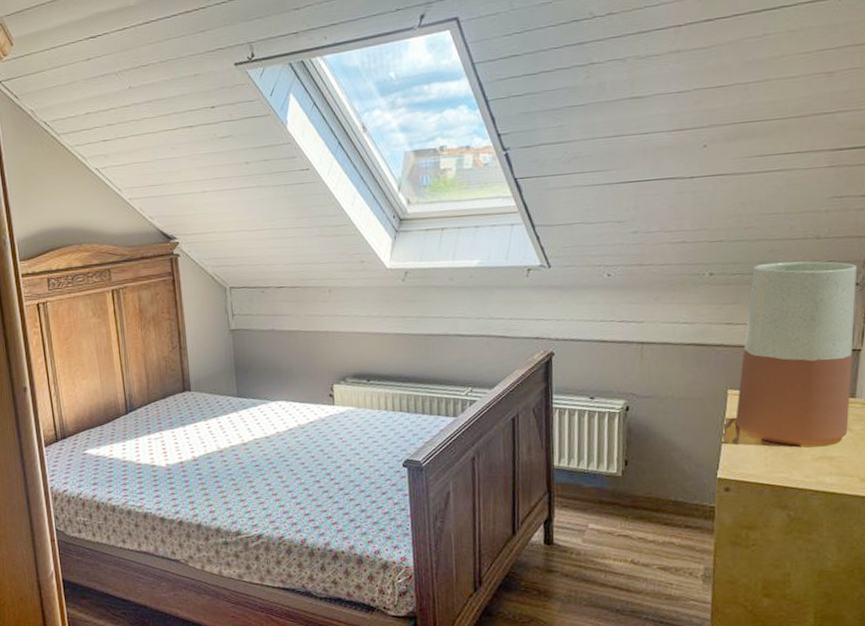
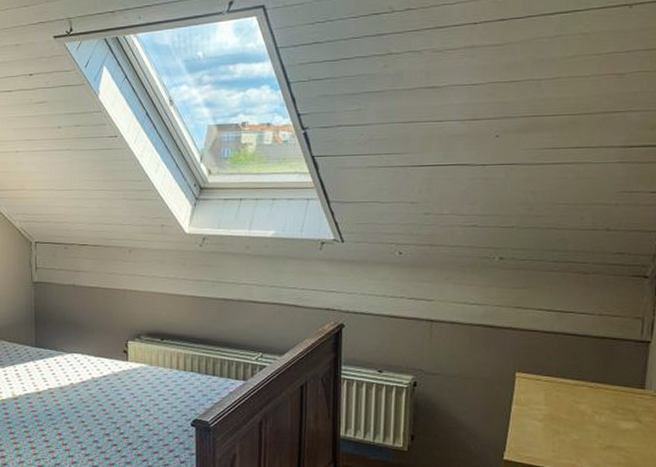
vase: present [735,261,858,446] -> none [523,251,647,435]

